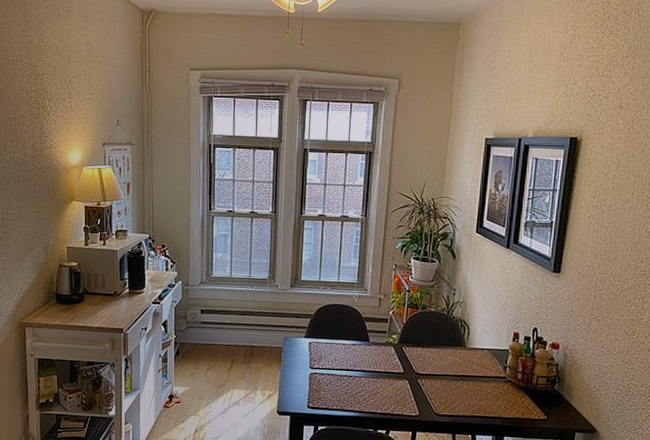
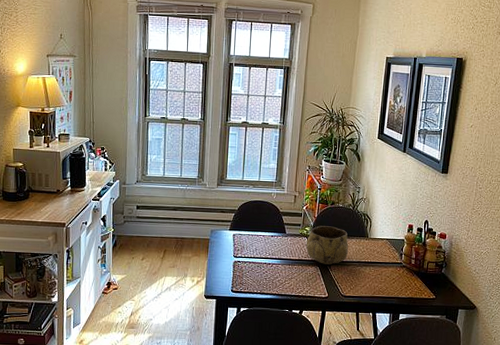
decorative bowl: none [392,333,442,378] -> present [305,226,348,265]

